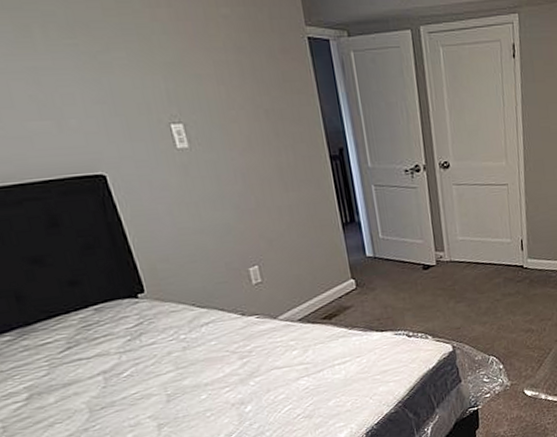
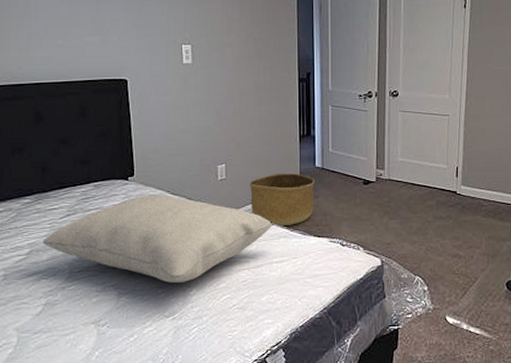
cushion: none [42,308,327,404] -> present [42,194,272,283]
basket: none [291,266,372,327] -> present [249,173,315,227]

